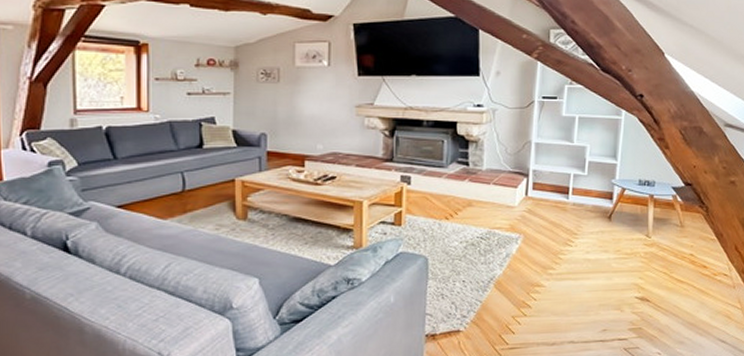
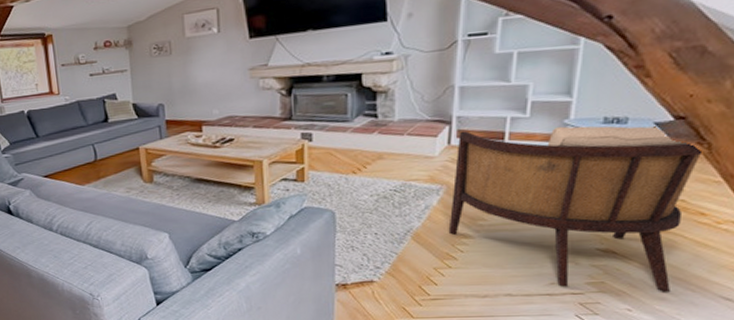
armchair: none [524,184,702,336] -> present [448,125,701,292]

